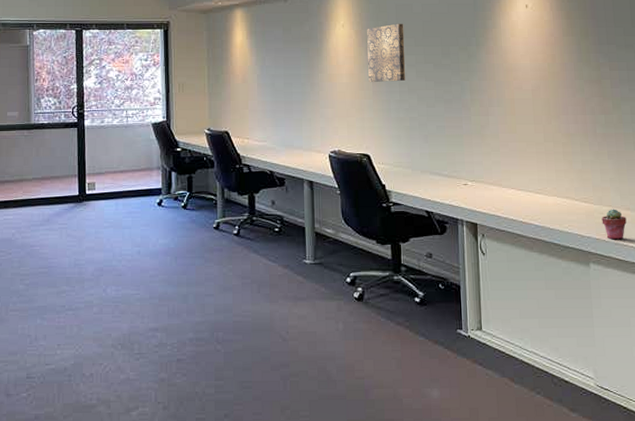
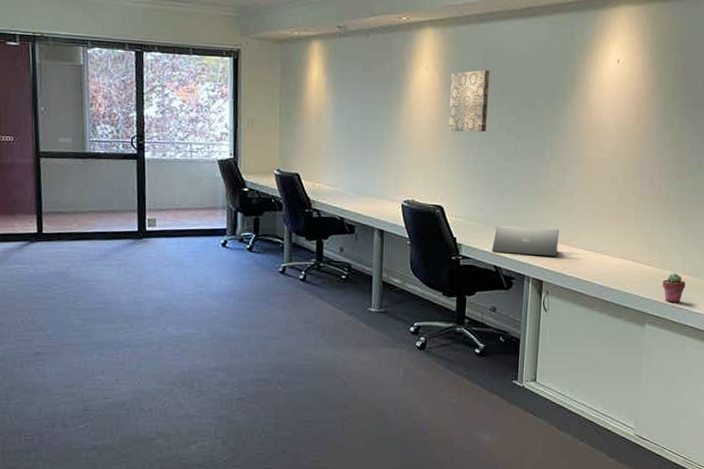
laptop: none [421,169,489,199] -> present [491,225,559,257]

